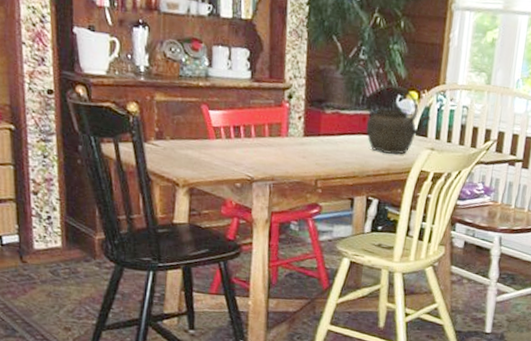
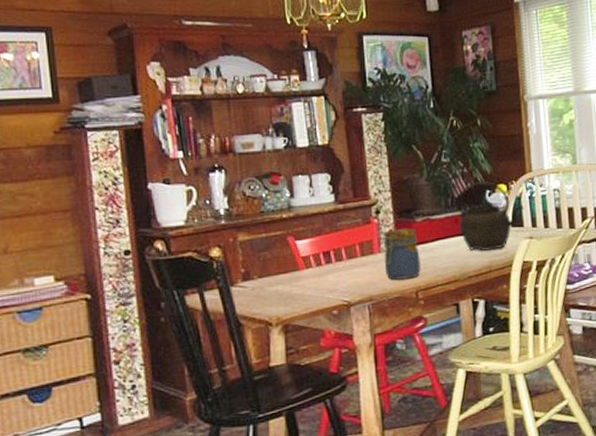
jar: none [289,116,325,167] -> present [383,228,421,280]

